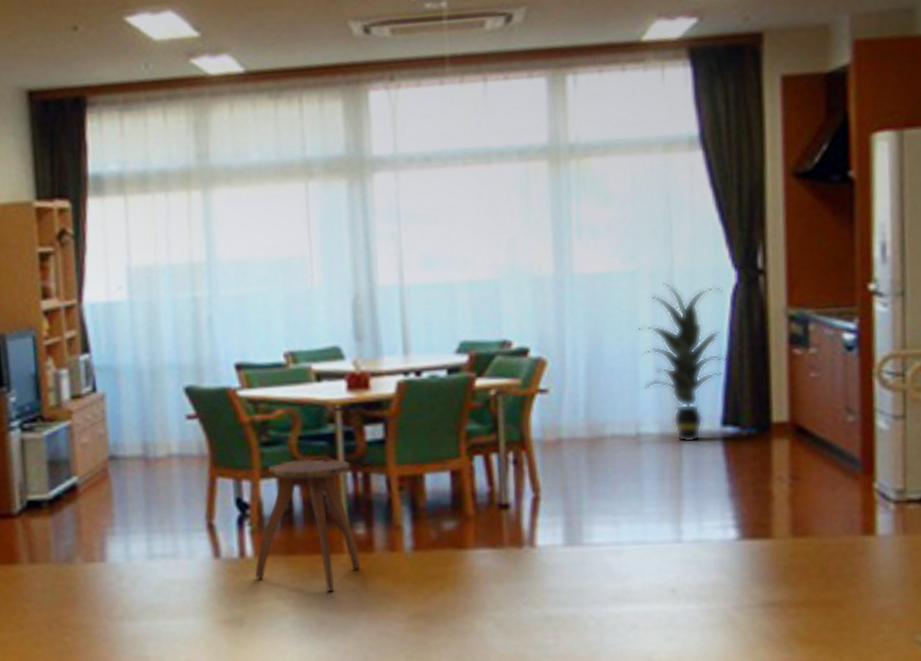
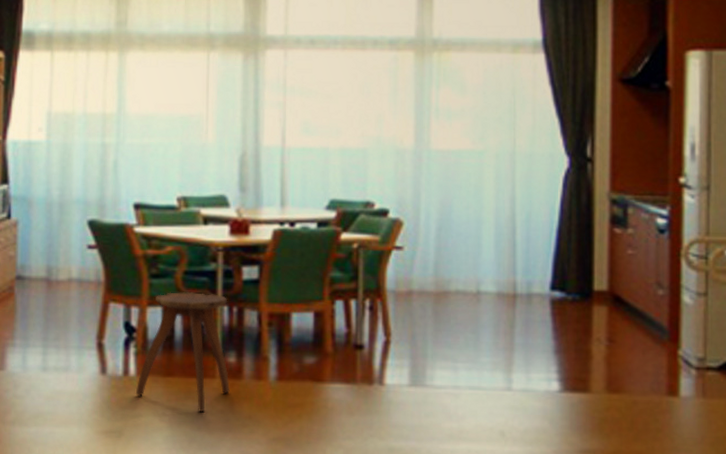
indoor plant: present [636,282,729,443] -> none [481,163,559,303]

